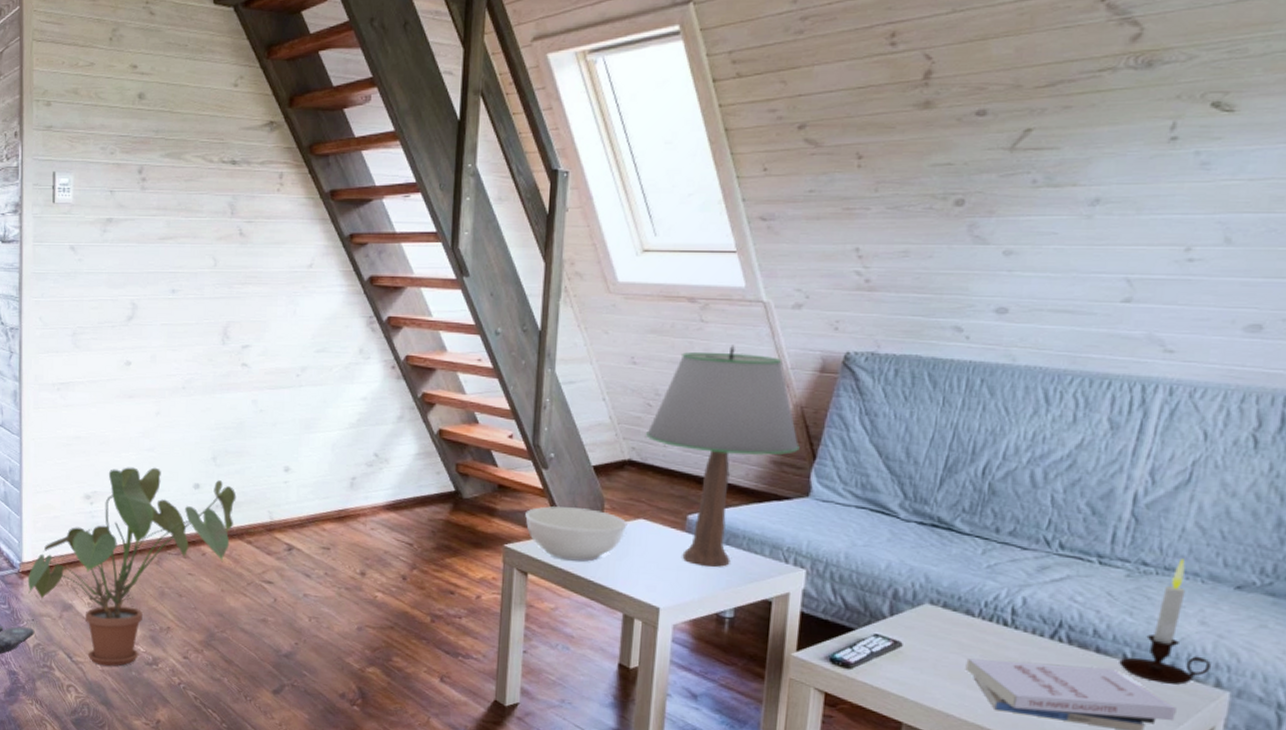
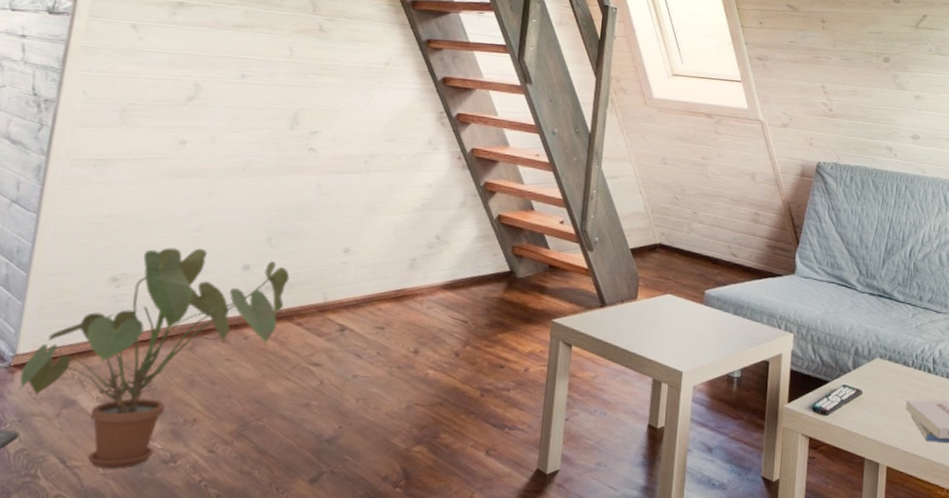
bowl: present [525,506,628,562] -> none [571,284,658,333]
table lamp: present [645,345,800,567] -> none [672,152,788,335]

